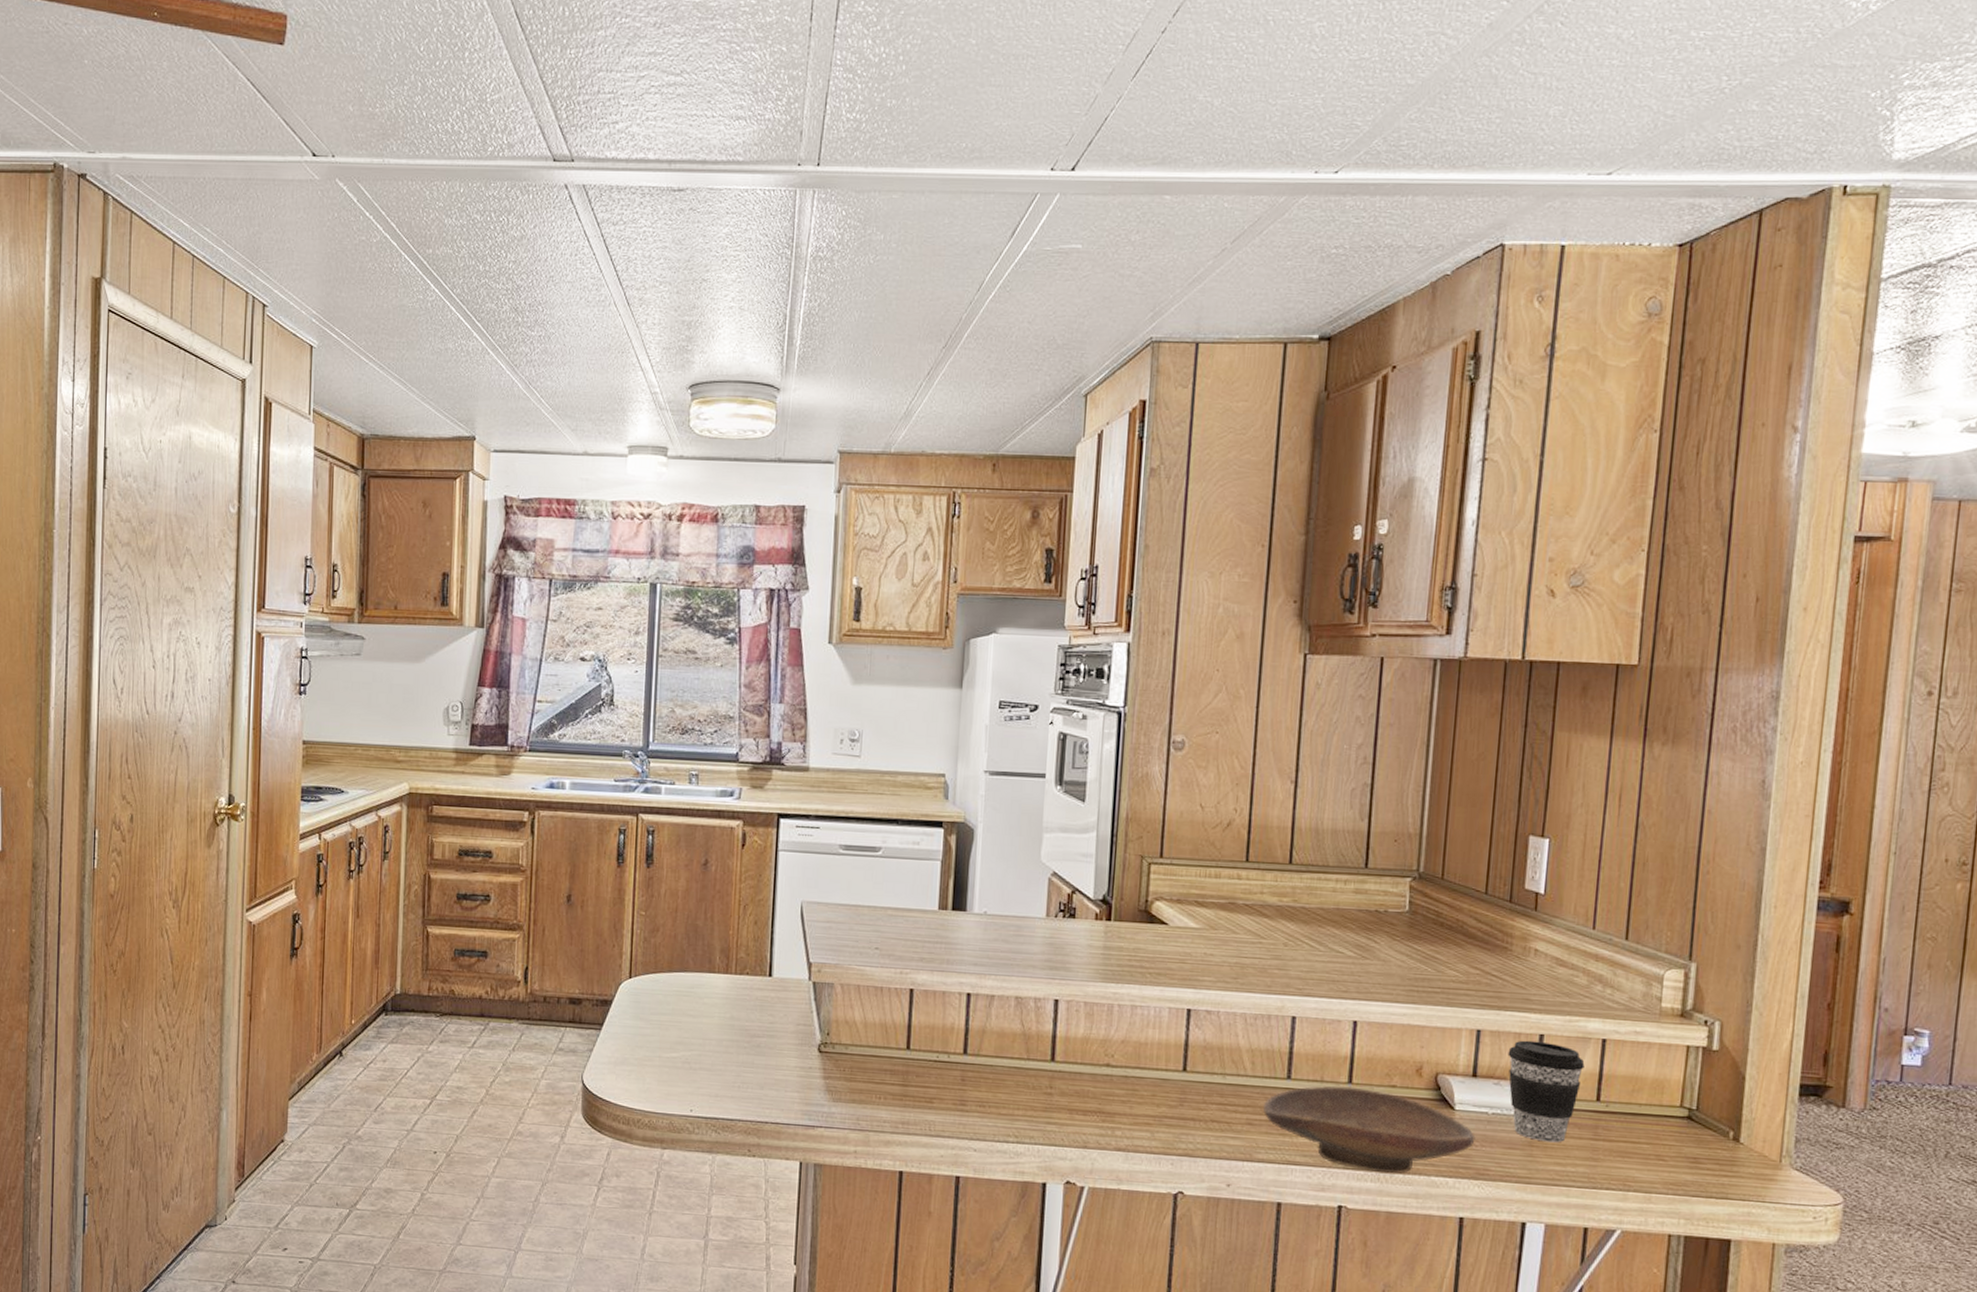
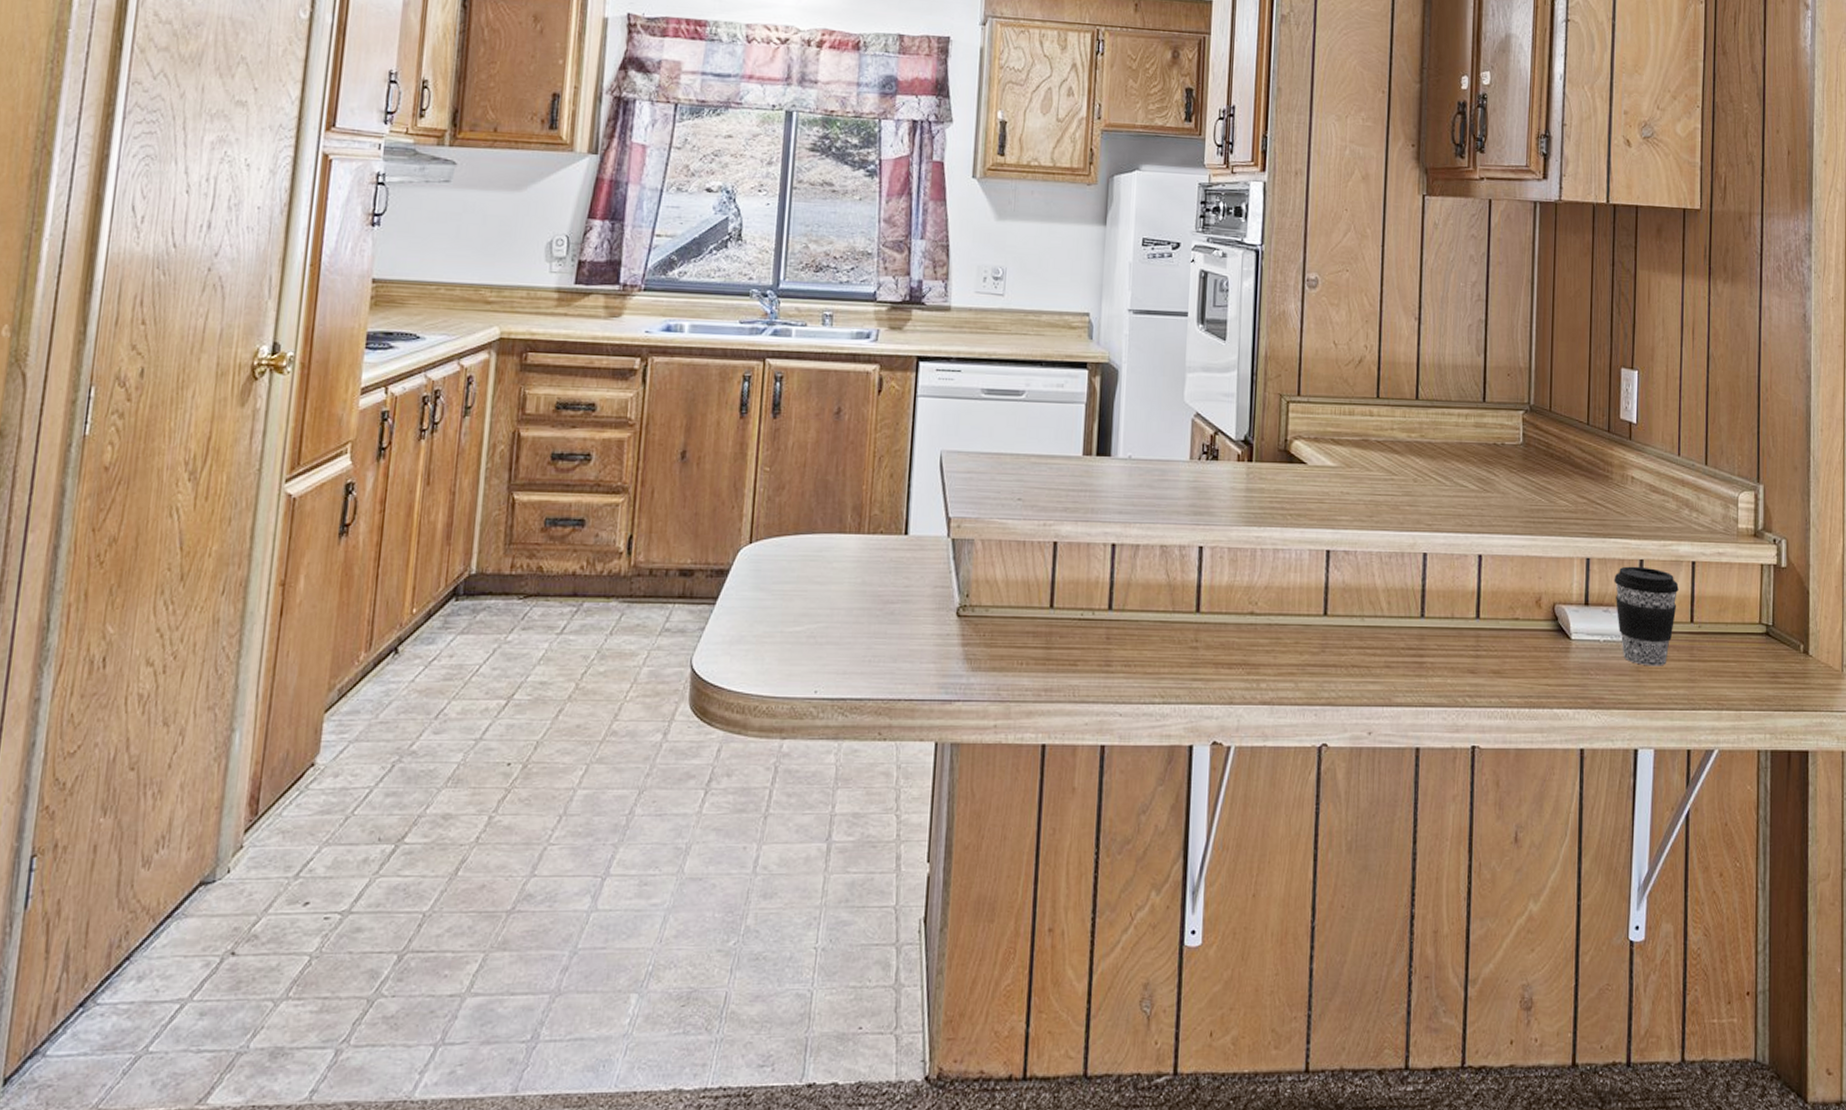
decorative bowl: present [1262,1085,1476,1175] -> none [1399,622,1590,709]

